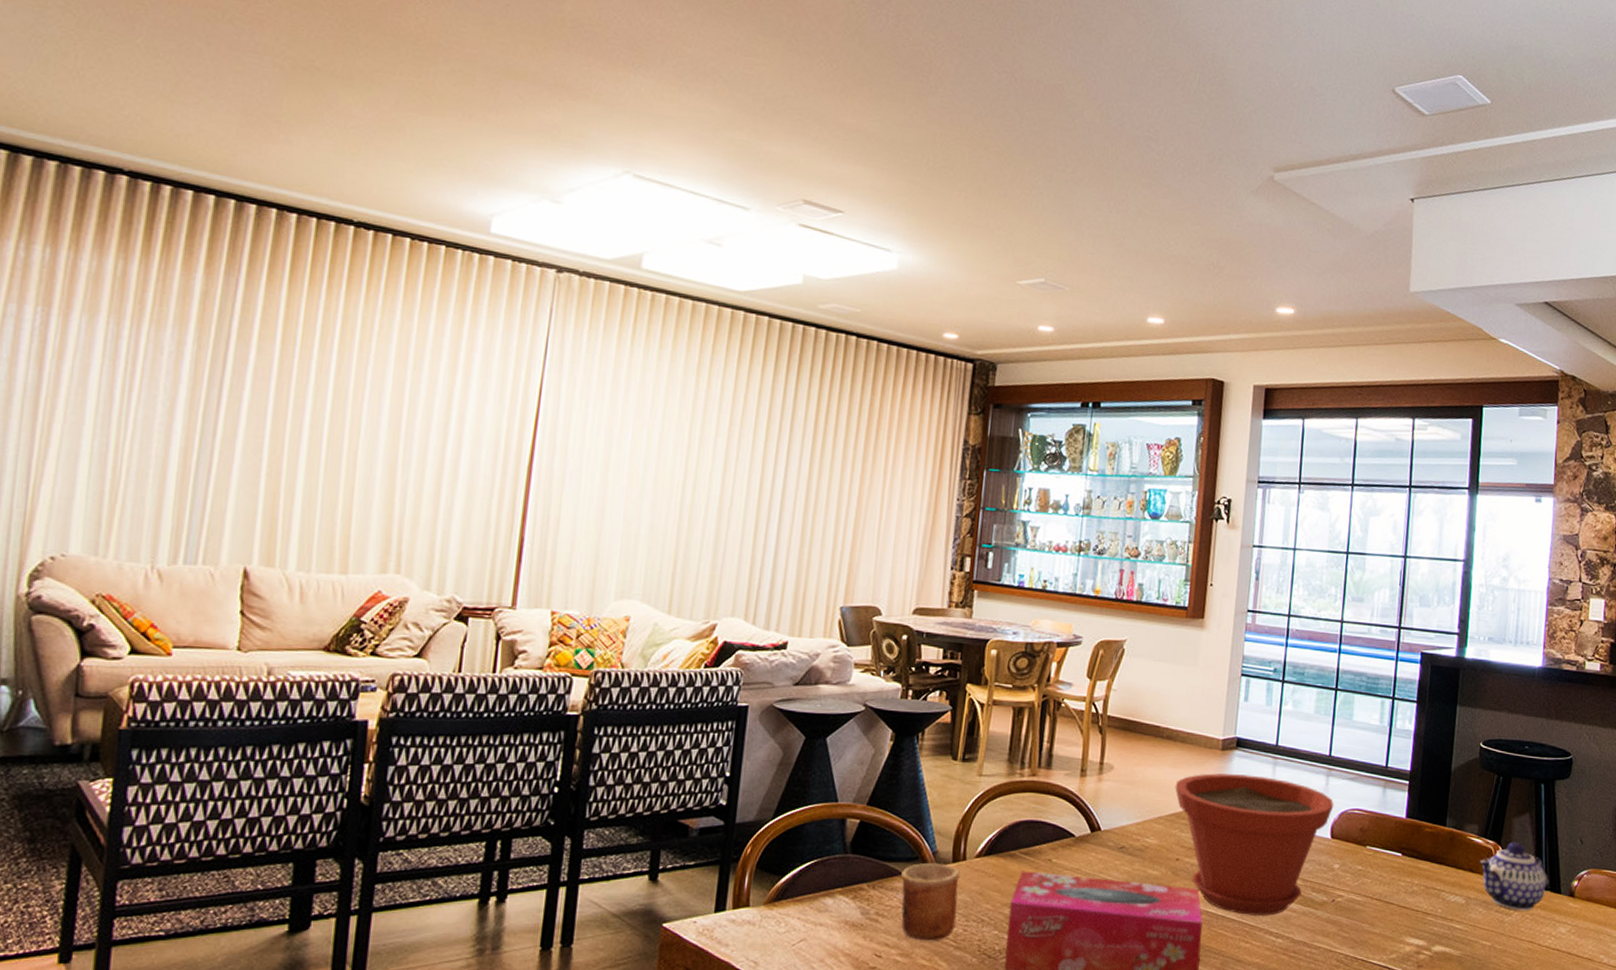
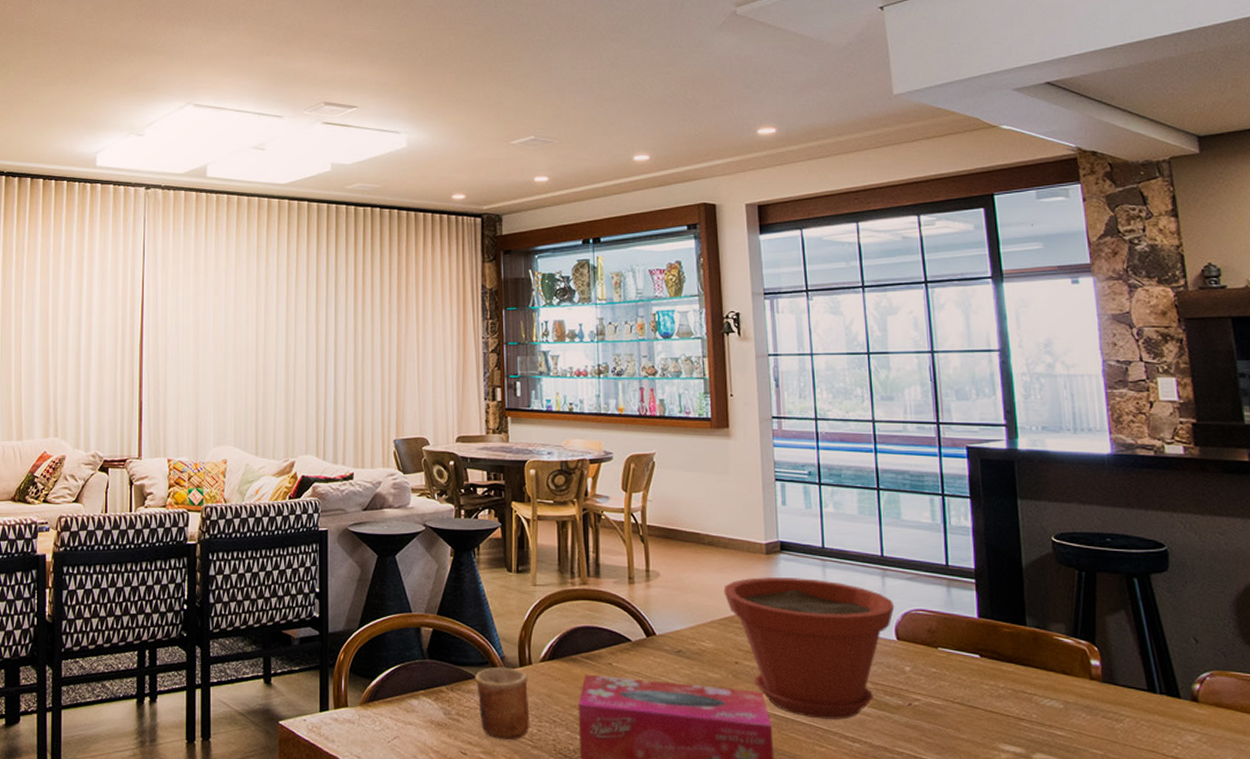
teapot: present [1479,841,1549,911] -> none [1073,641,1163,717]

